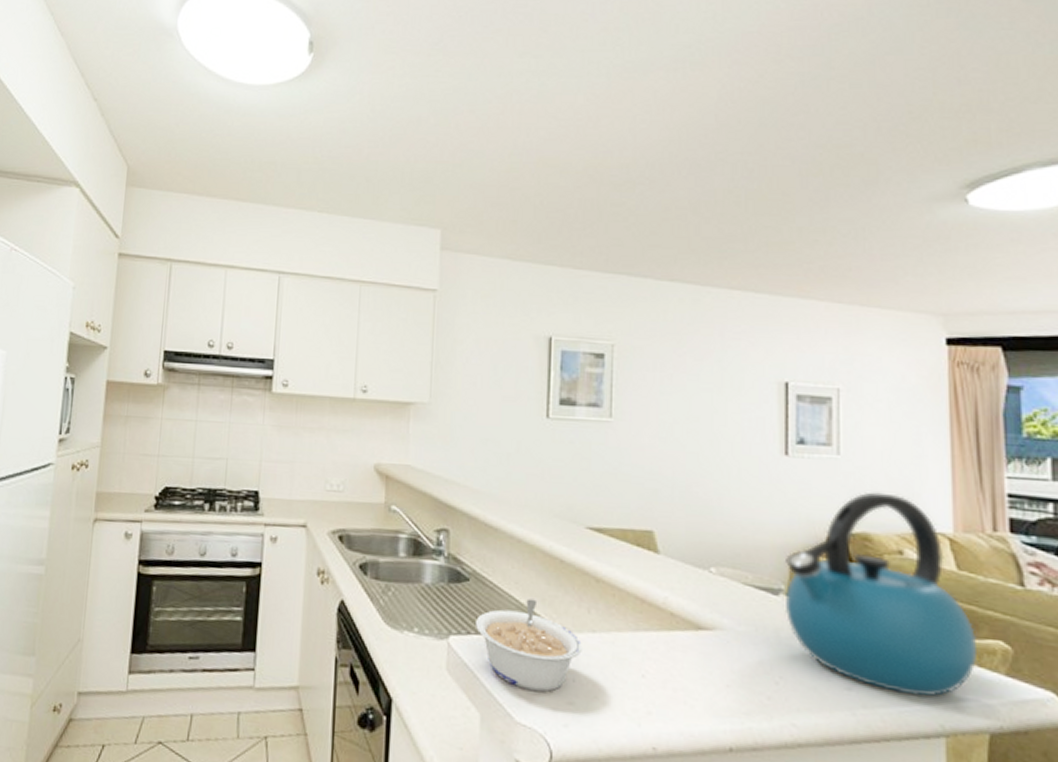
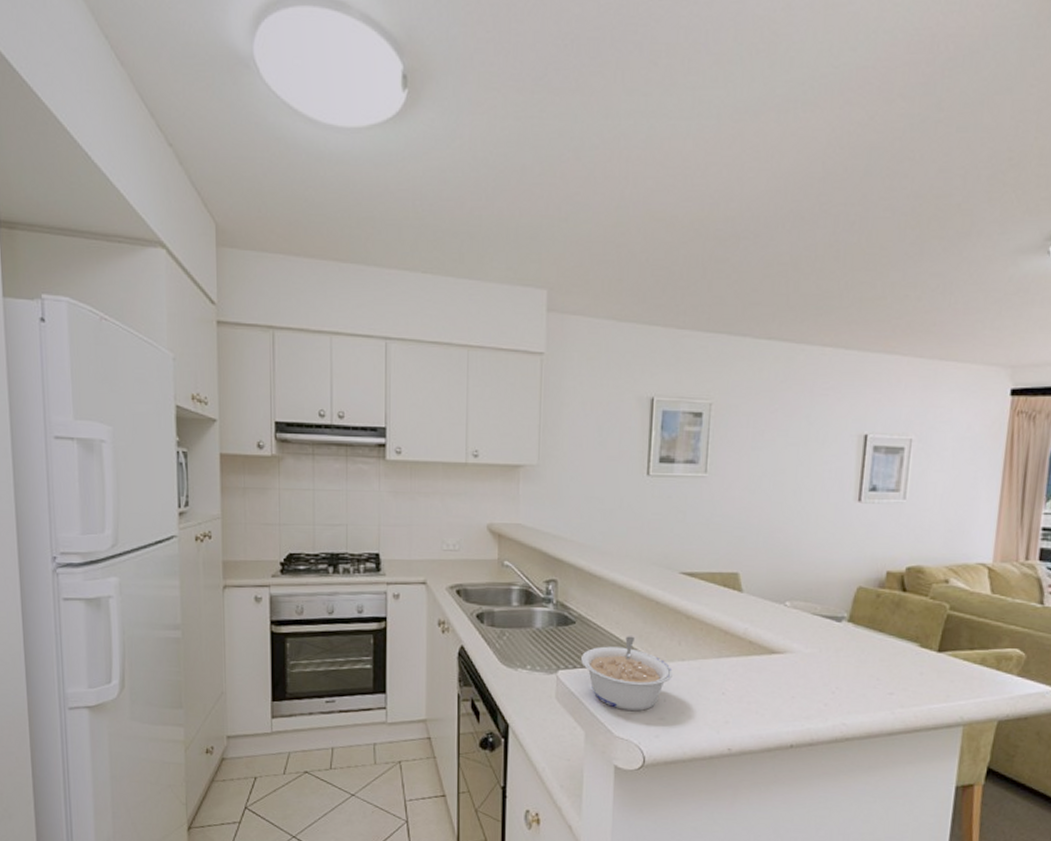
kettle: present [786,492,978,697] -> none [846,531,999,696]

